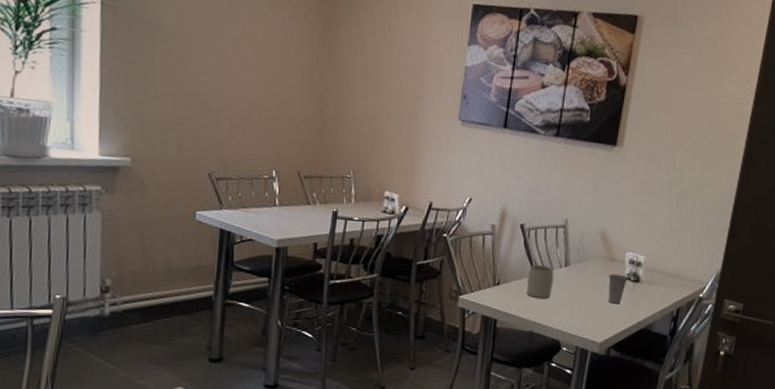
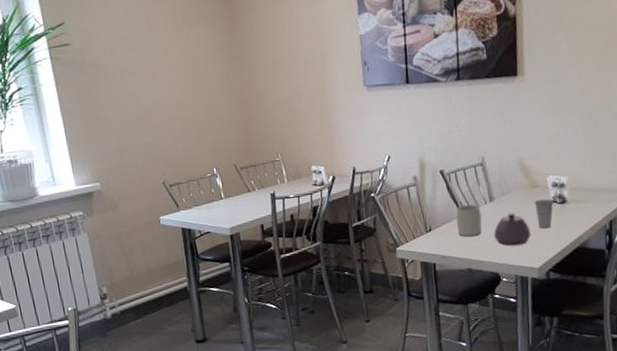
sugar bowl: none [562,281,600,315] -> present [494,212,531,245]

